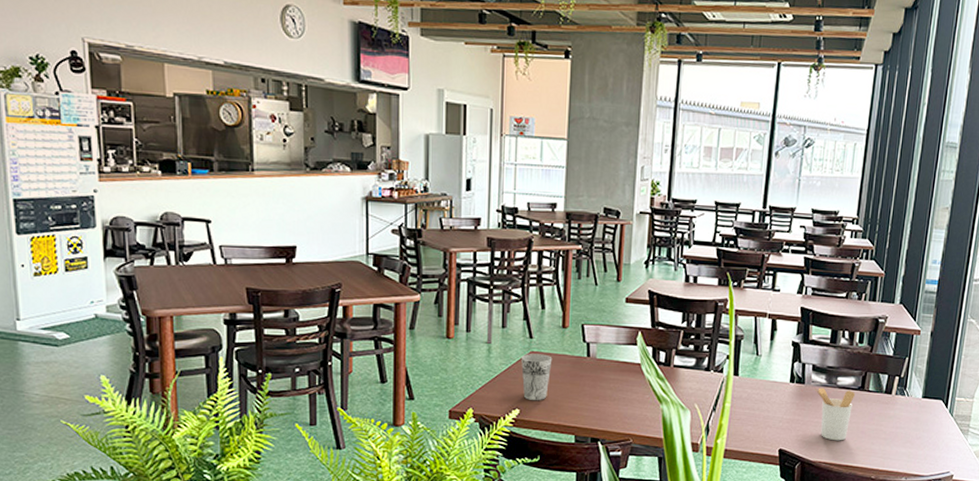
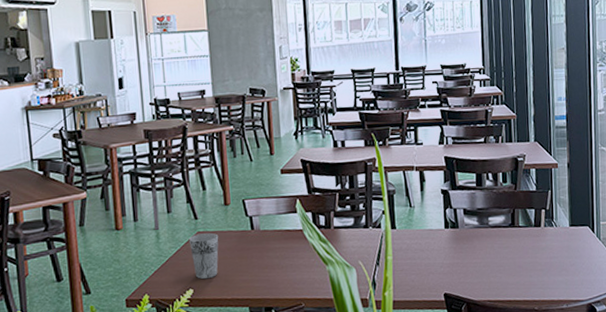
utensil holder: present [815,387,856,441] -> none [469,228,508,279]

